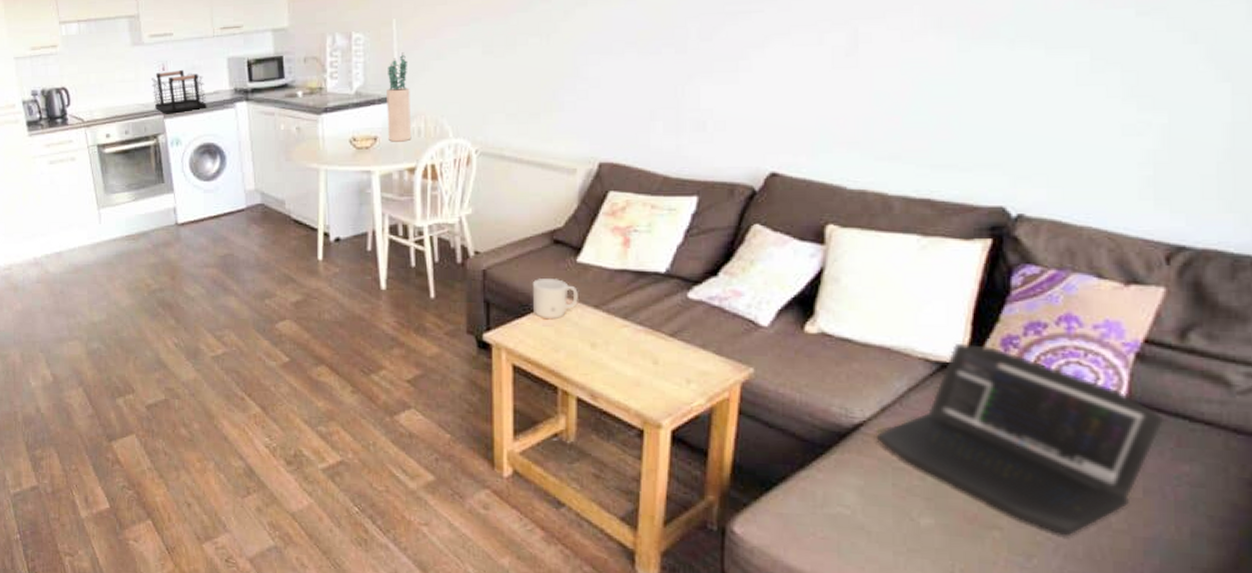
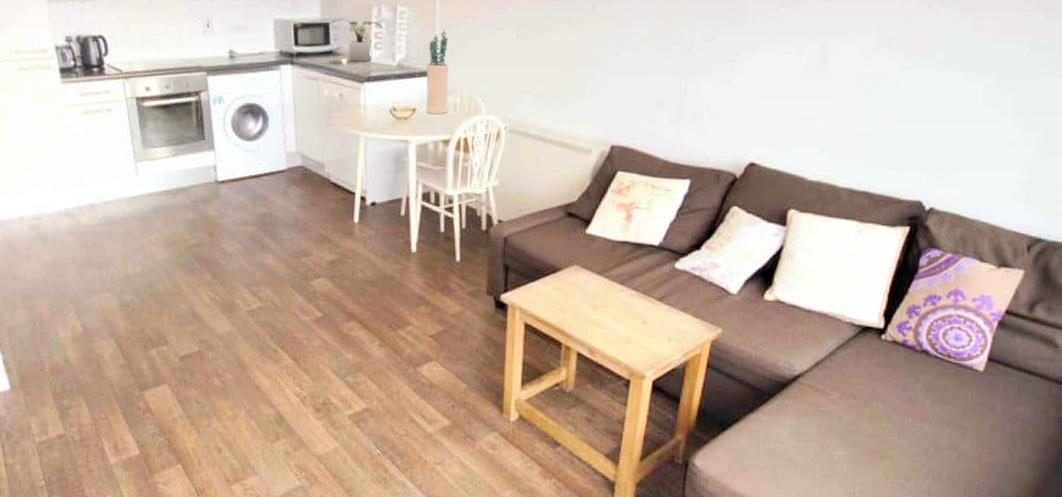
dish rack: present [151,69,207,114] -> none [195,27,252,72]
potted plant: none [283,50,336,93] -> present [330,18,381,62]
mug: present [532,279,580,320] -> none [545,247,586,284]
laptop: present [877,344,1165,536] -> none [810,311,1012,463]

